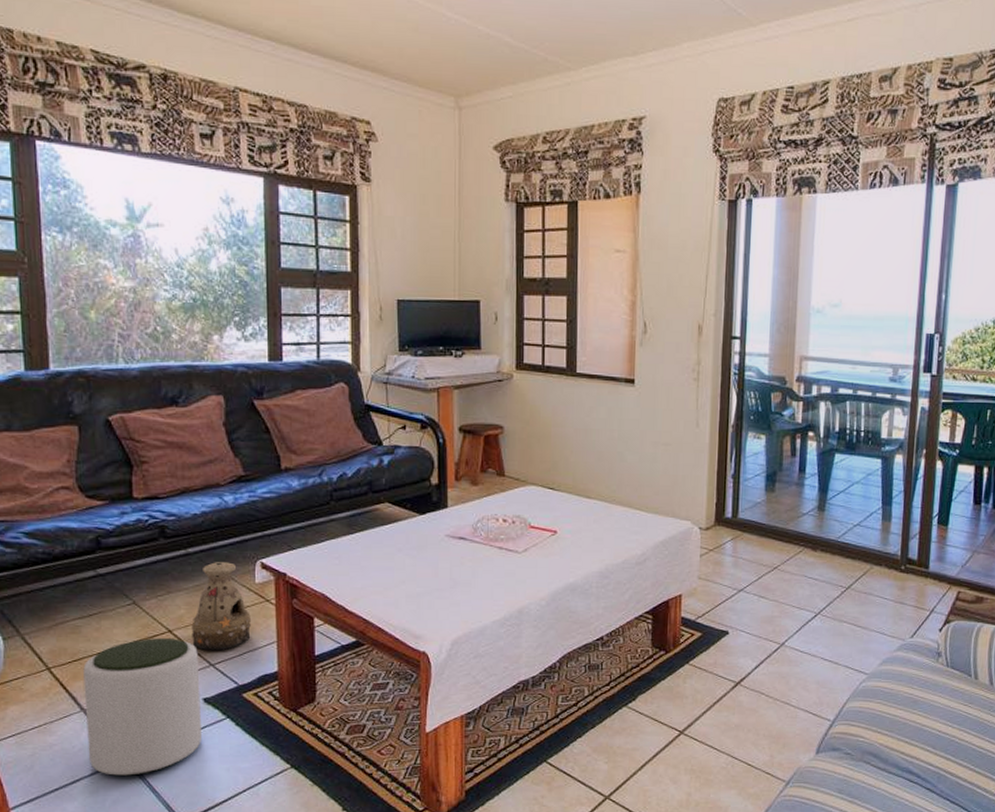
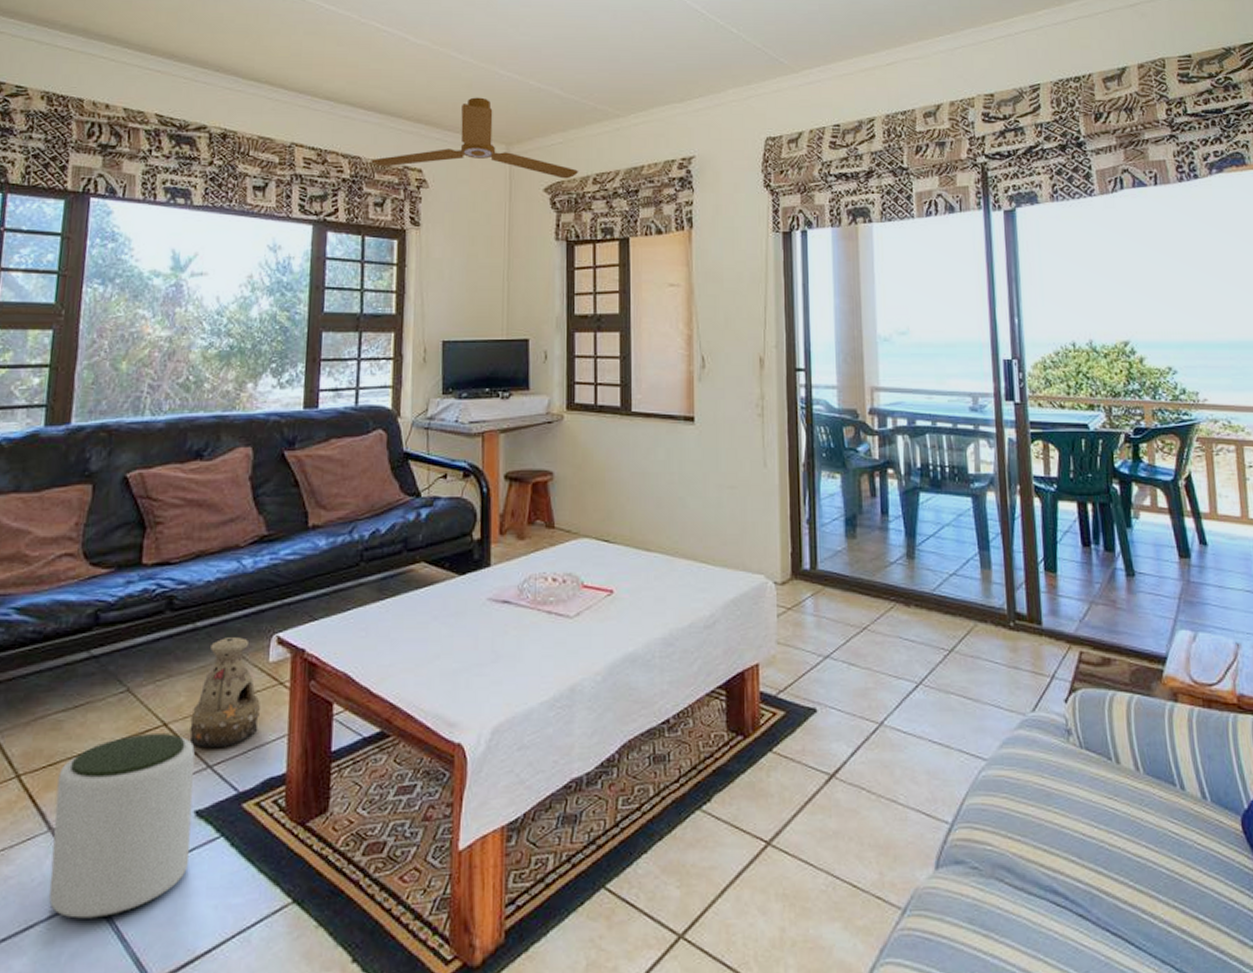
ceiling fan: none [318,42,529,137] -> present [371,97,579,179]

